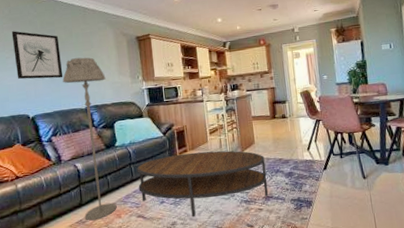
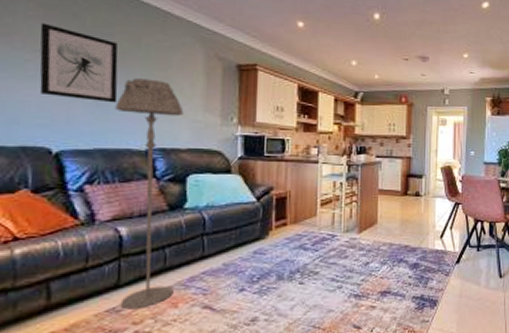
coffee table: present [136,150,268,217] -> none [210,227,387,312]

